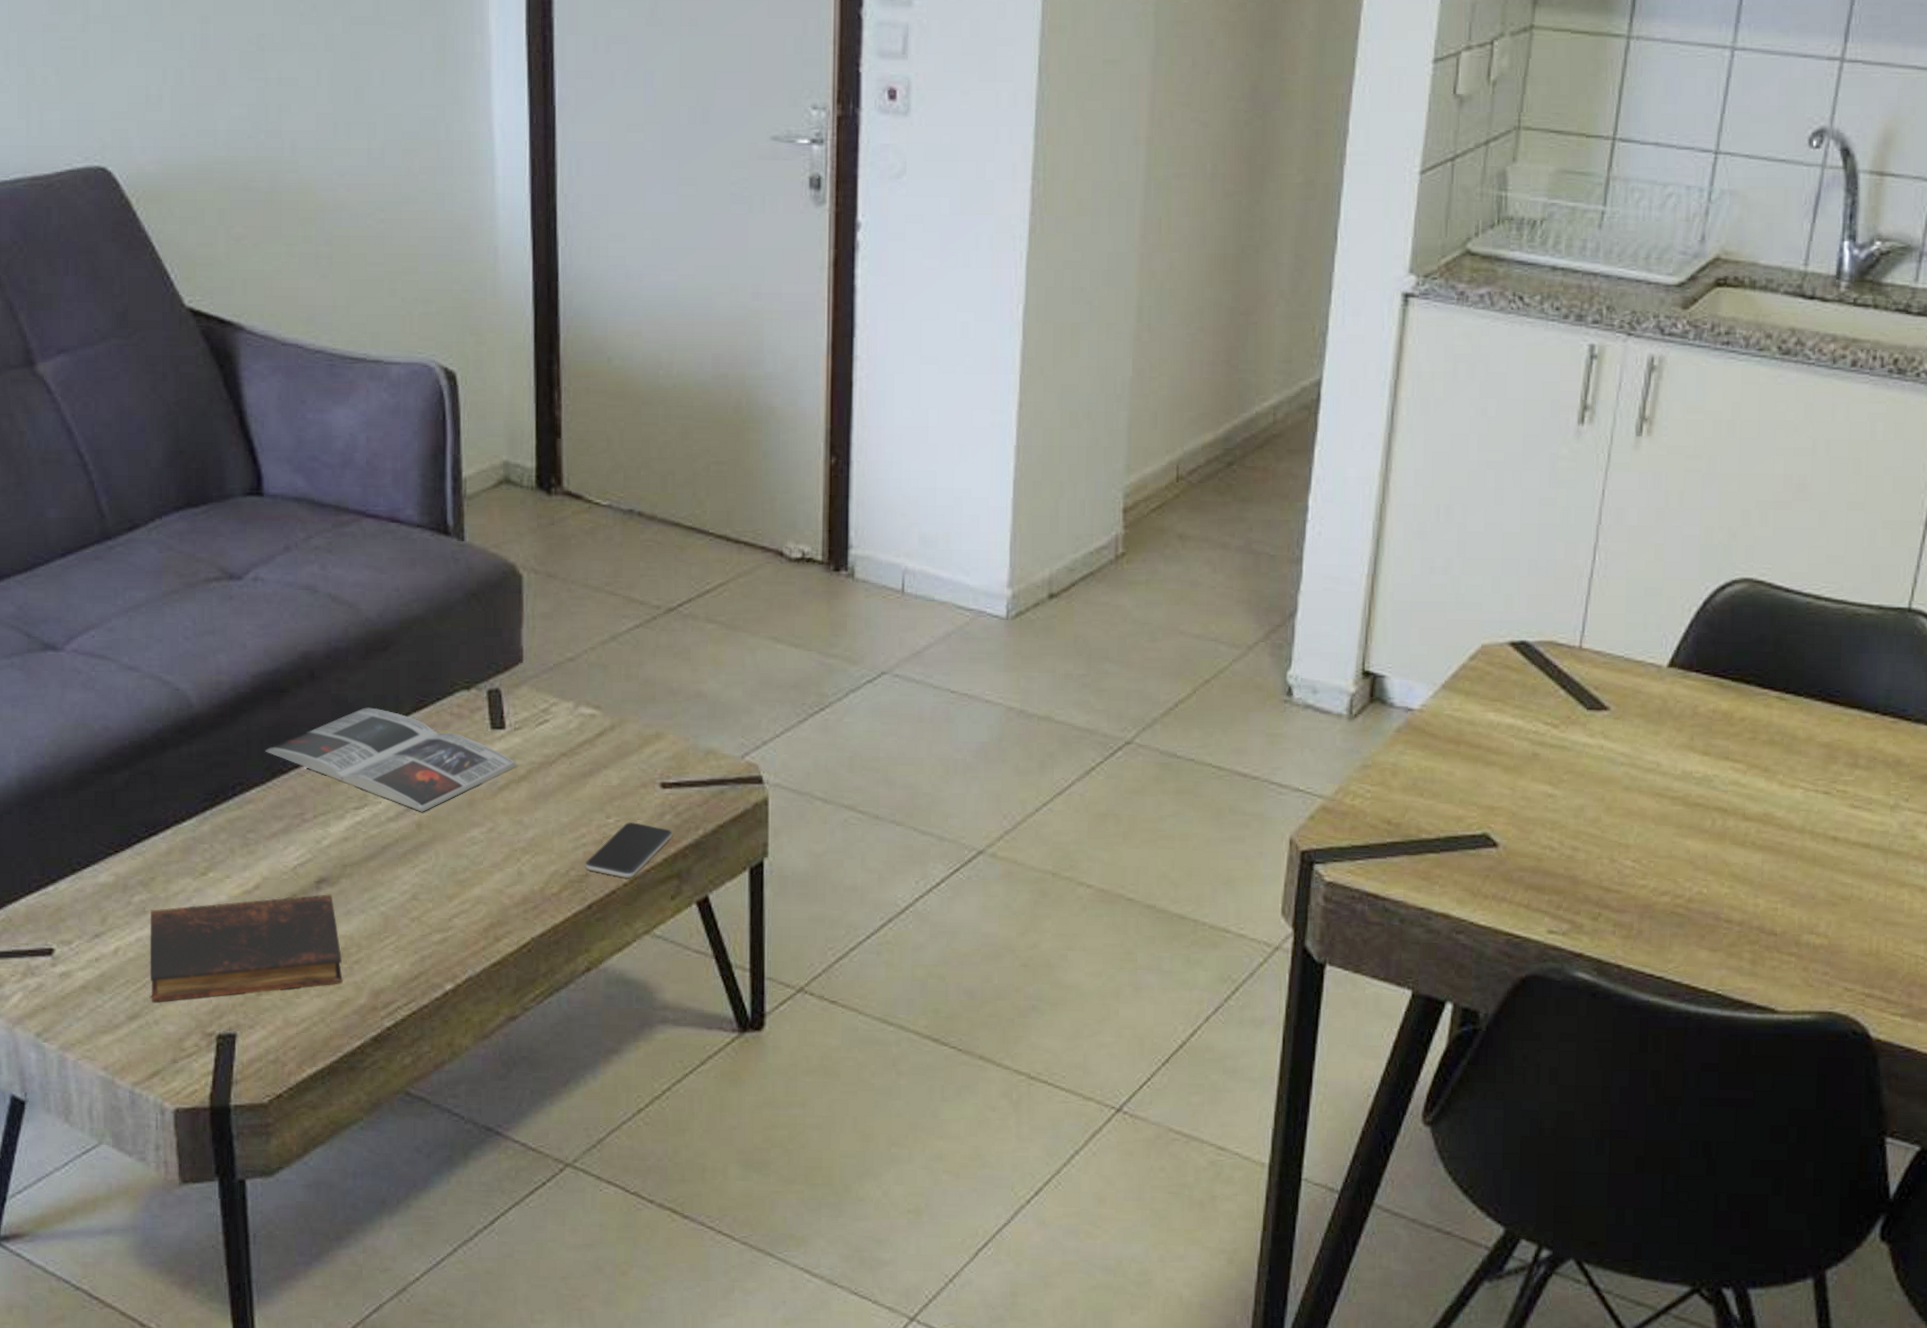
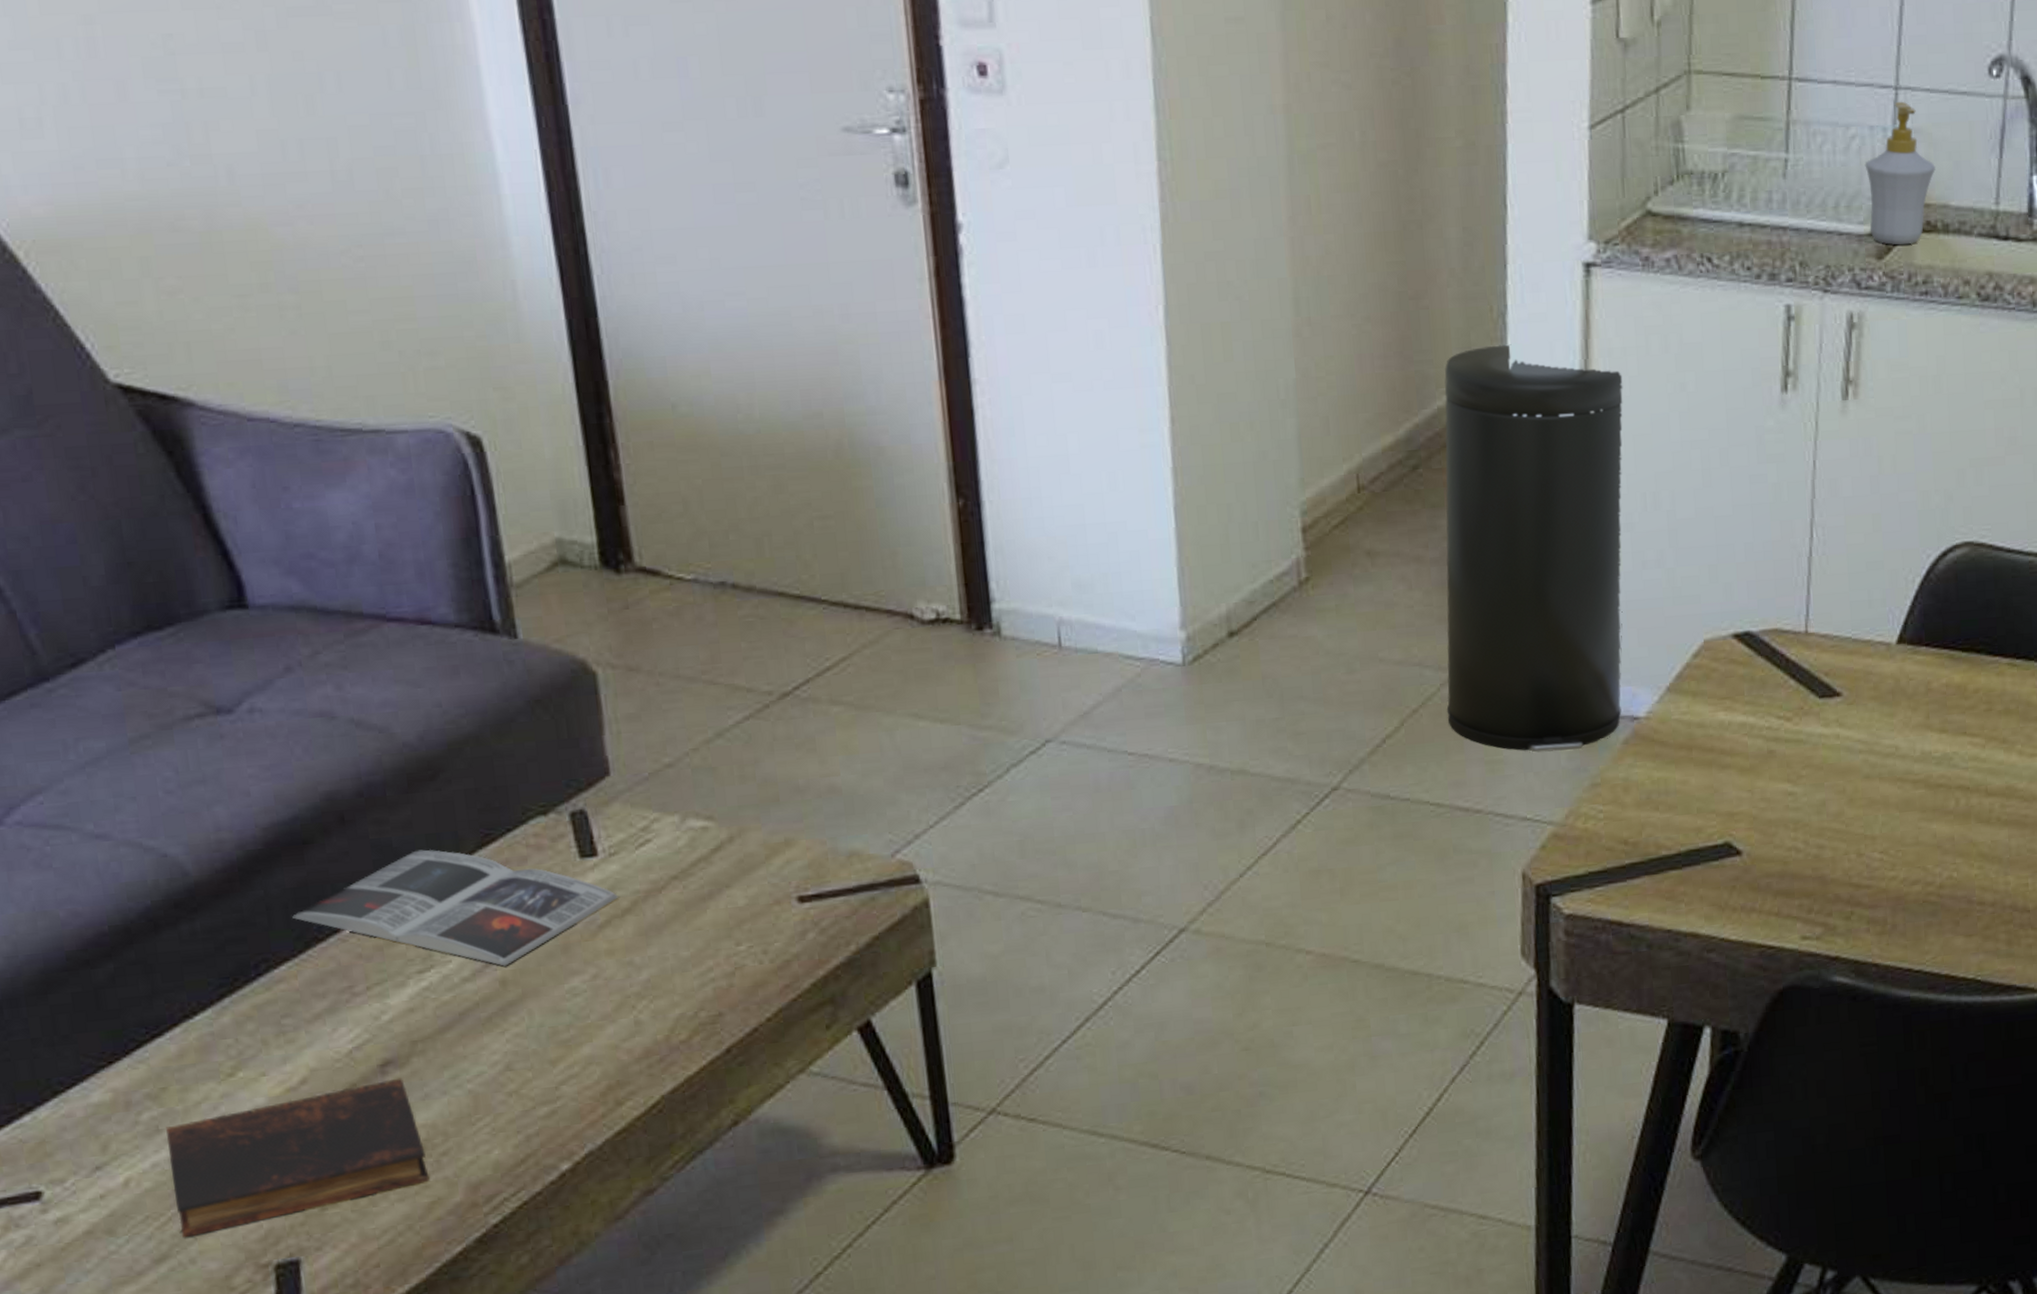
smartphone: present [585,822,673,878] -> none [717,946,819,1012]
pedal bin: none [1236,361,1429,733] -> present [1444,344,1623,753]
soap bottle: none [1678,165,1748,297] -> present [1865,101,1935,246]

